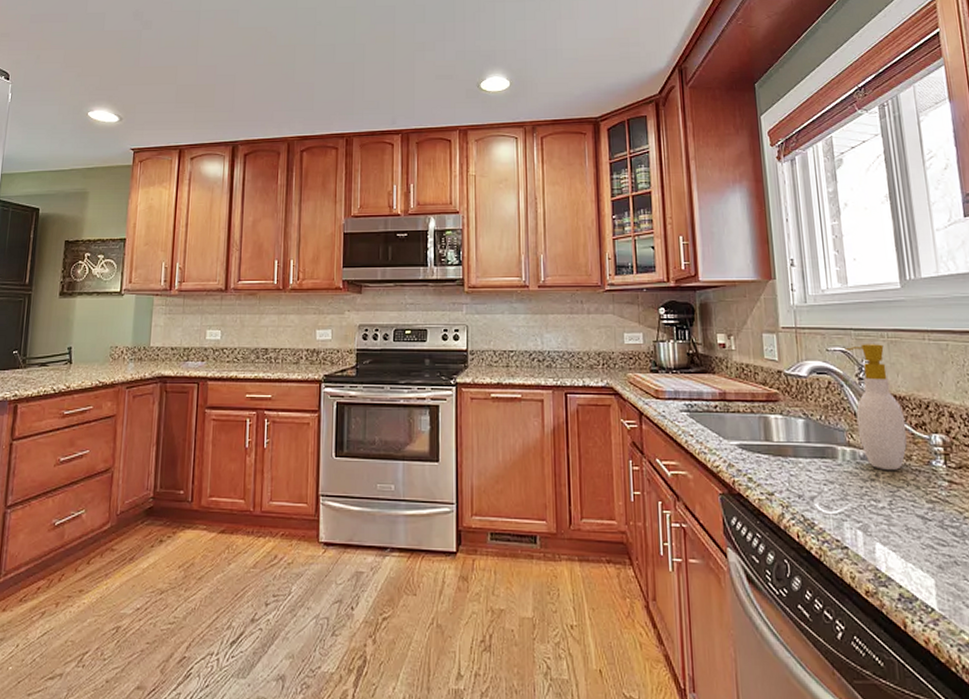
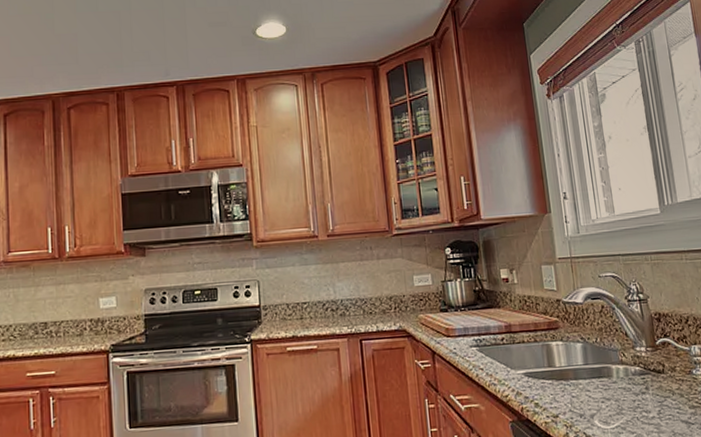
soap bottle: present [844,344,907,471] -> none [614,267,671,384]

